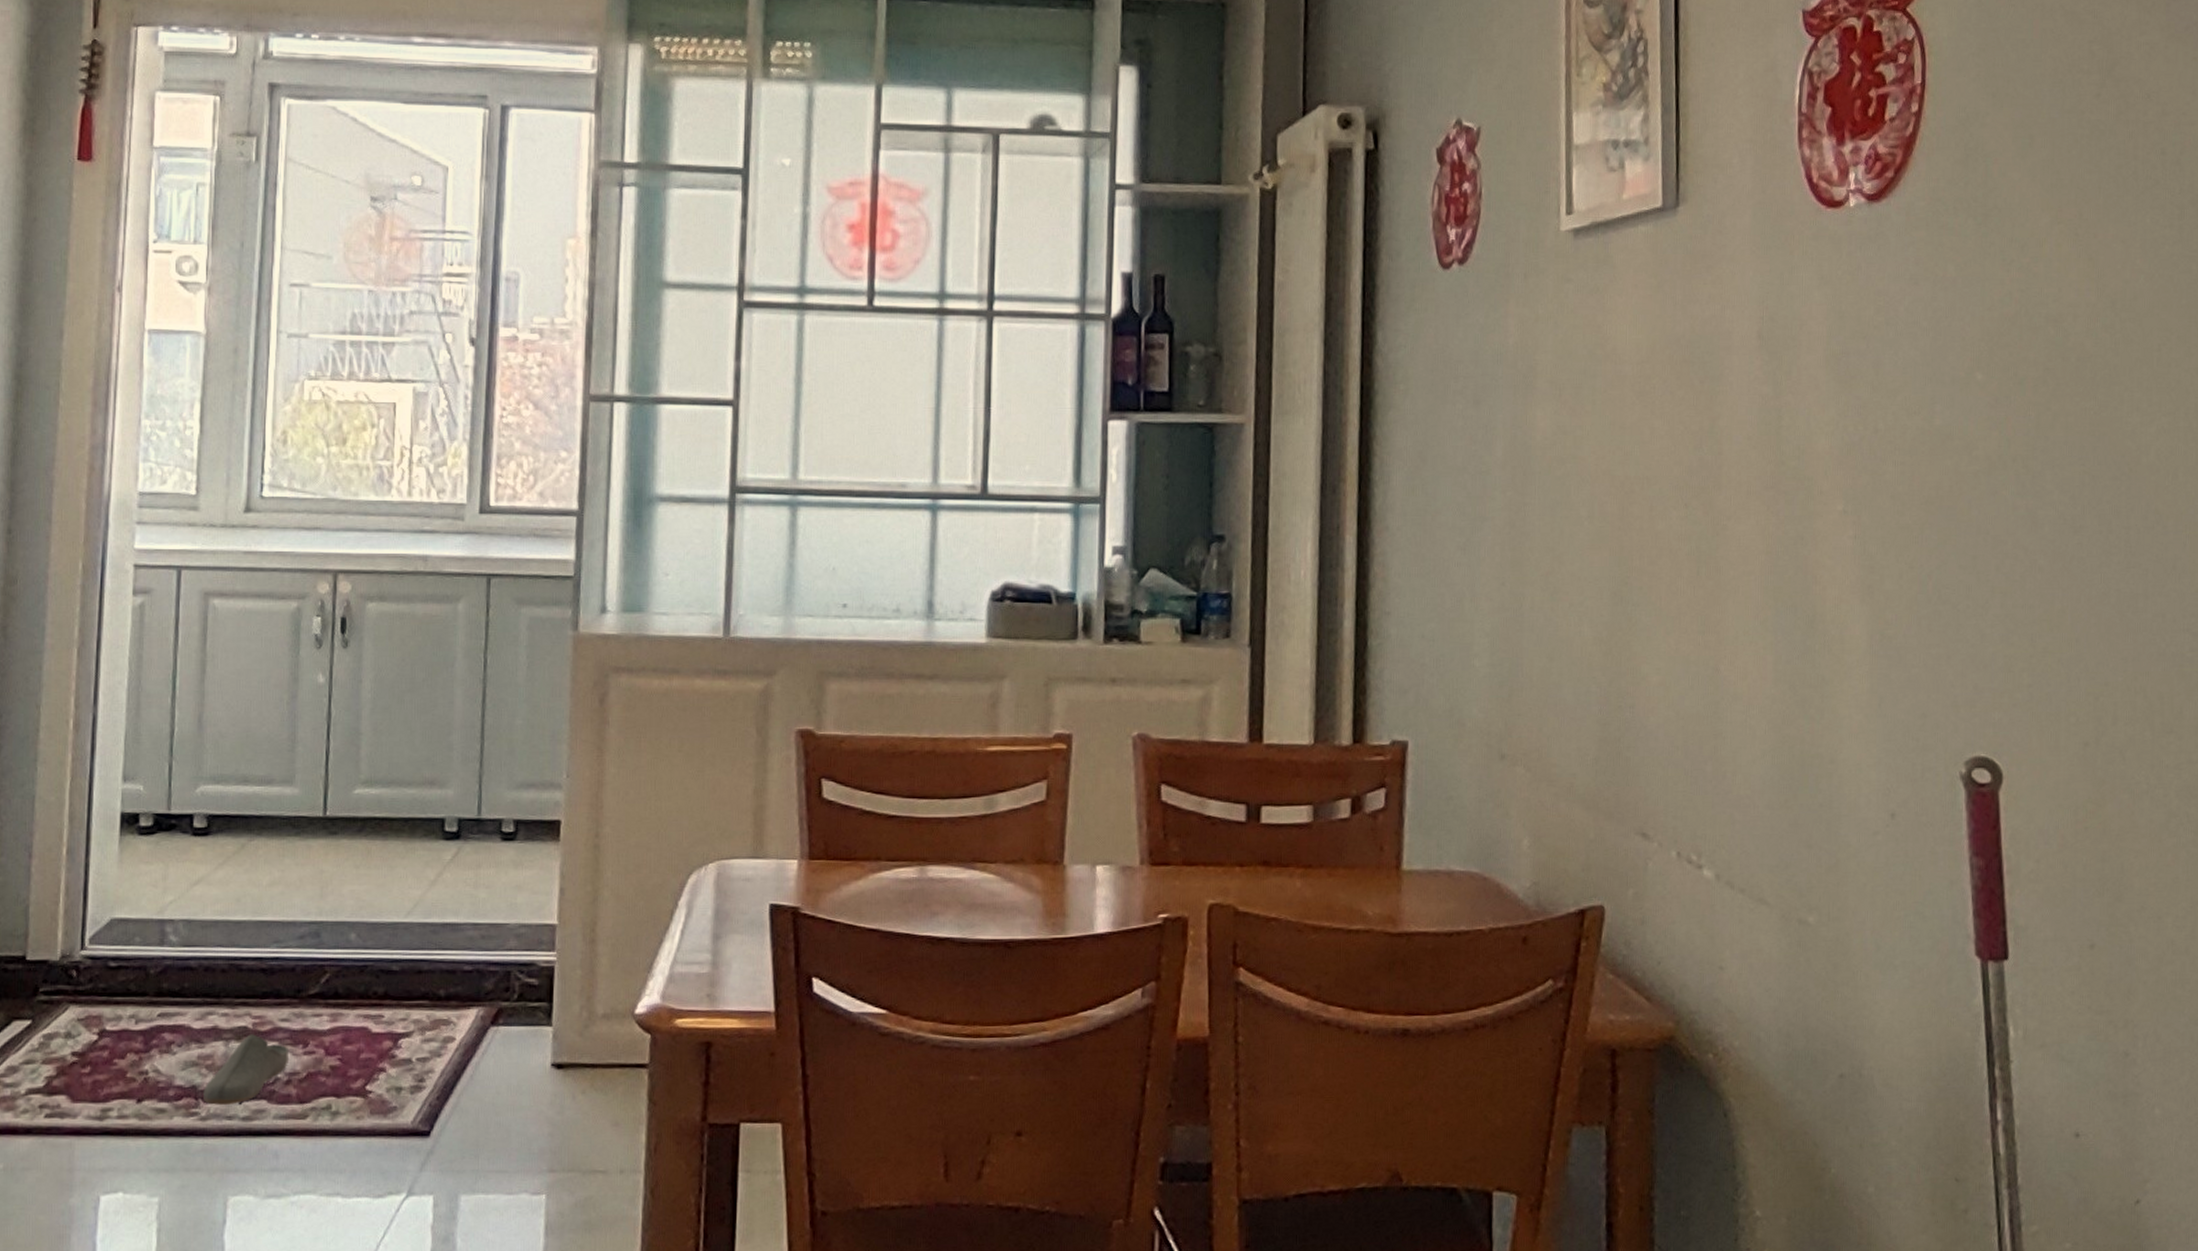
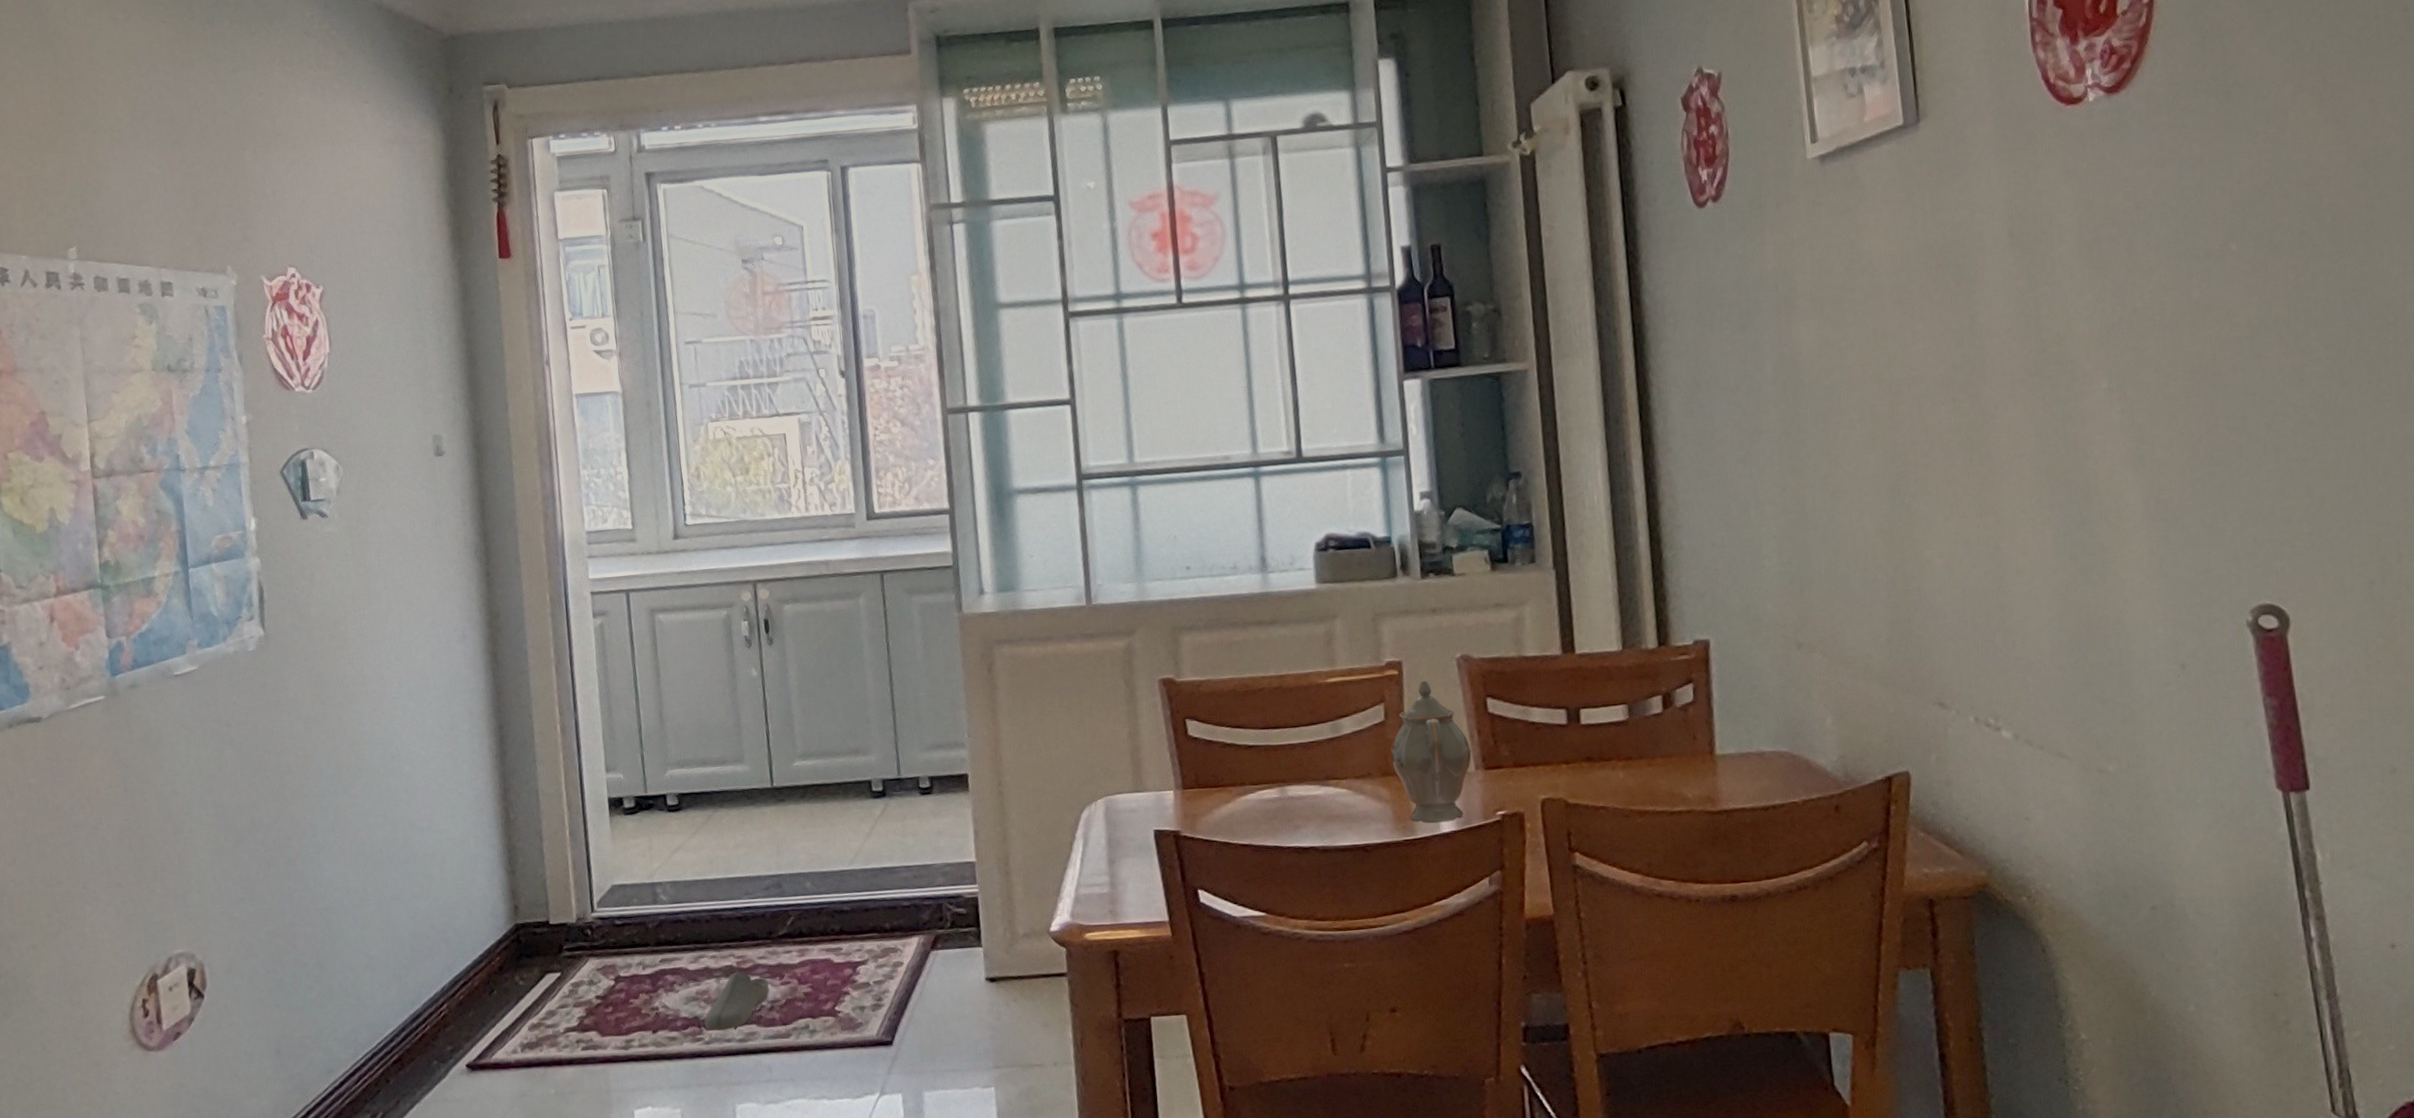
teapot: none [1048,757,1138,922] -> present [1390,679,1472,824]

